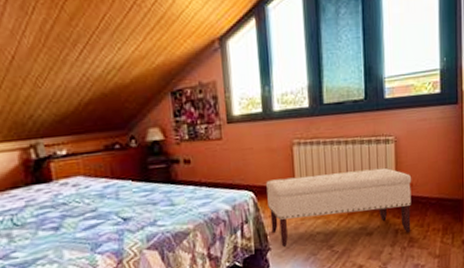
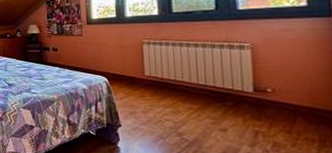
bench: present [266,167,412,247] -> none [118,70,275,137]

